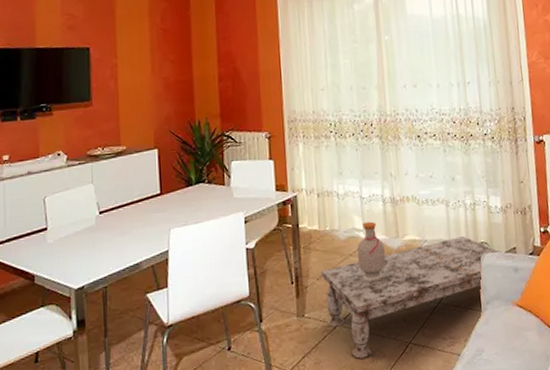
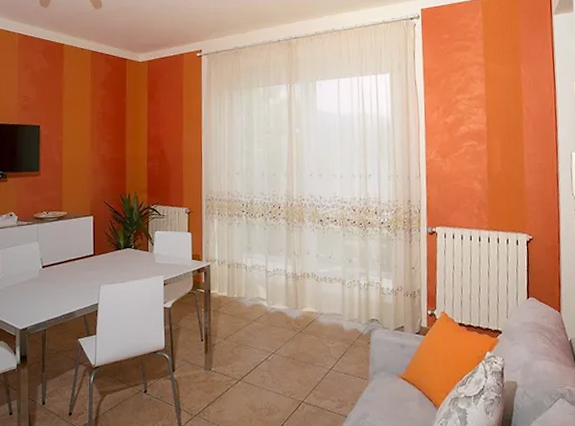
coffee table: present [321,236,498,359] -> none [227,313,387,411]
bottle: present [357,221,386,281] -> none [261,293,286,345]

